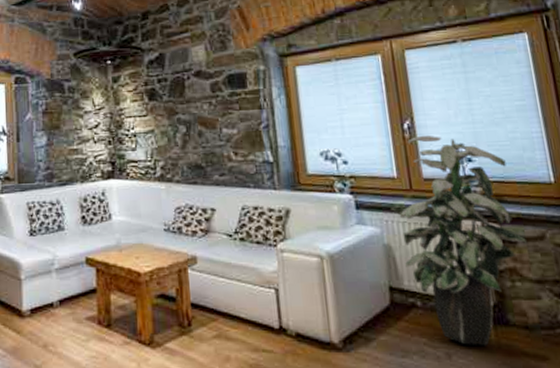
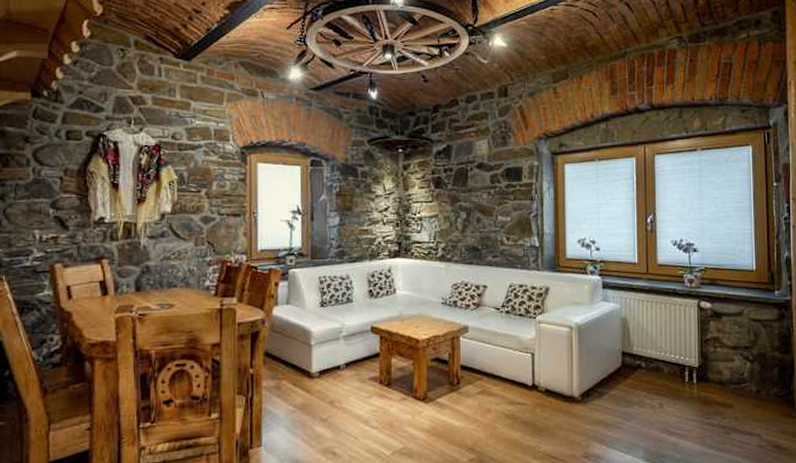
indoor plant: present [391,135,528,346] -> none [630,228,730,398]

